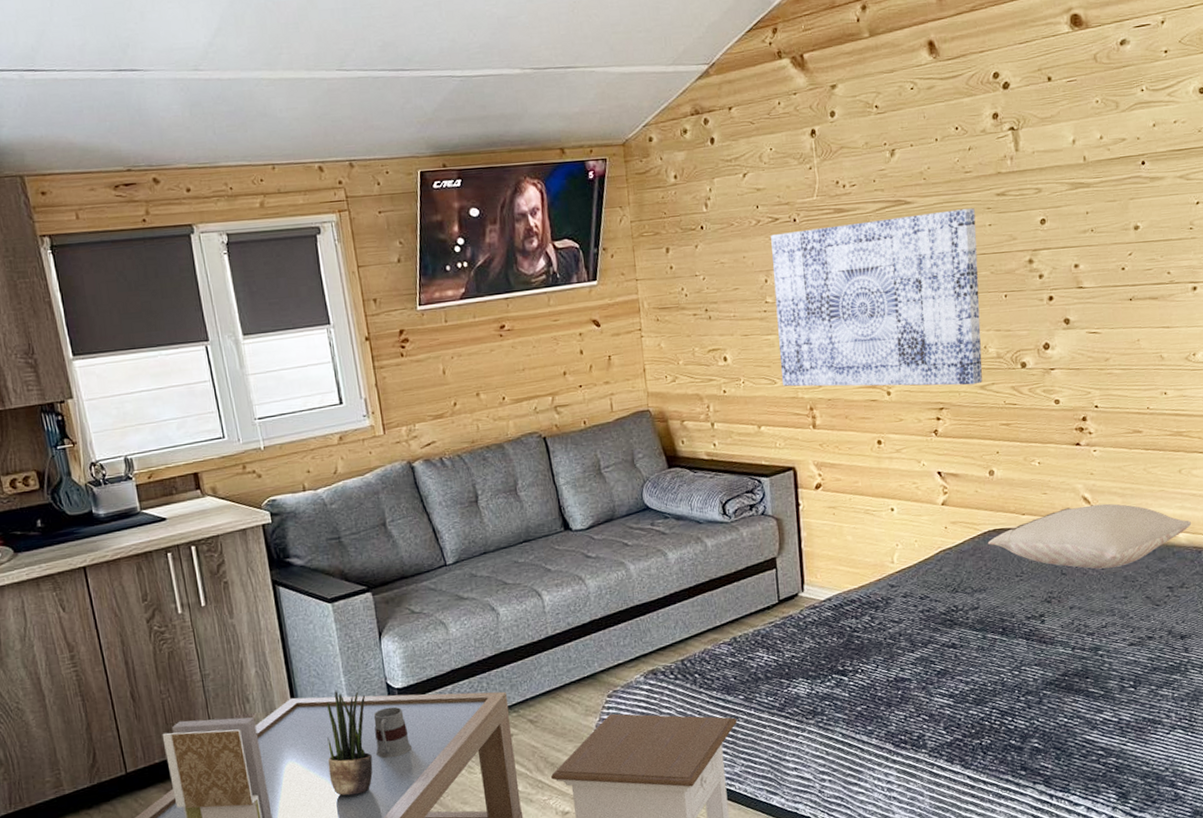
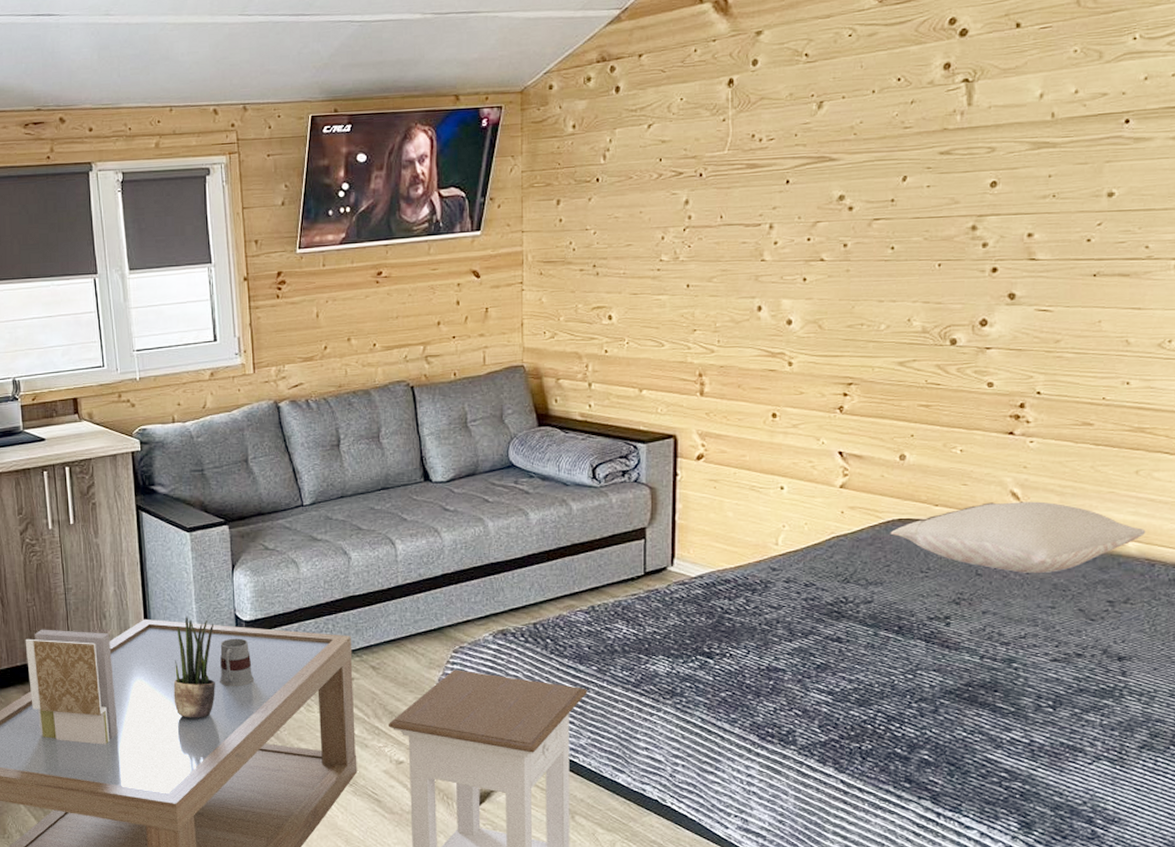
wall art: present [771,208,983,387] -> none [670,167,912,361]

